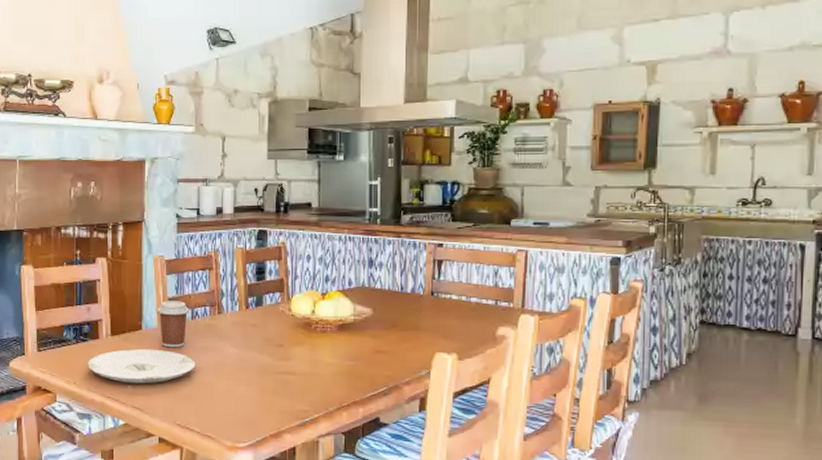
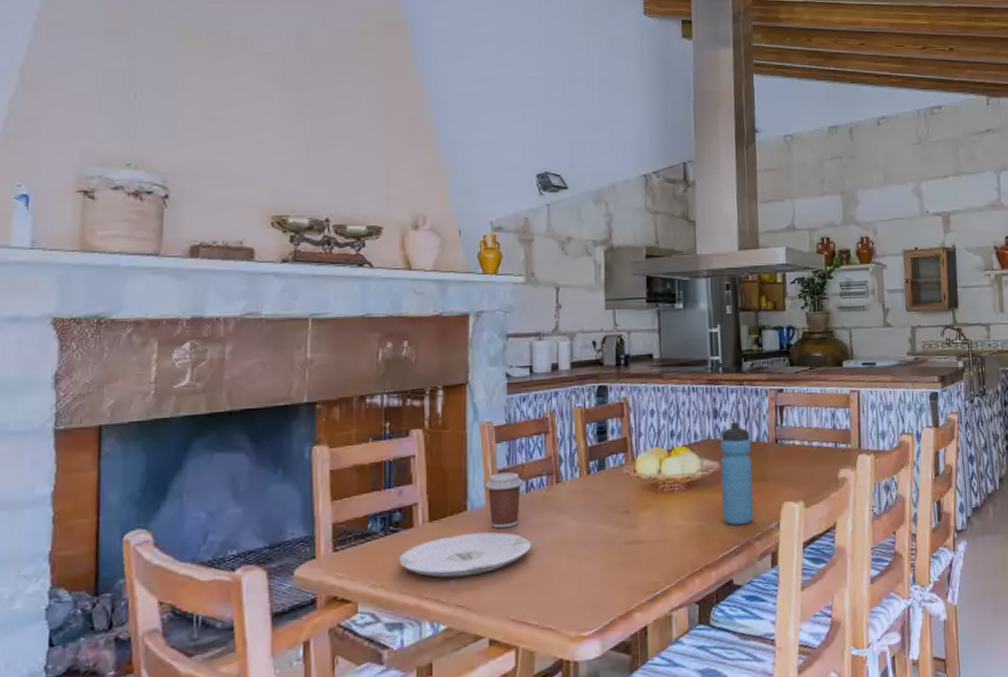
water bottle: none [372,273,406,370] -> present [720,422,754,526]

